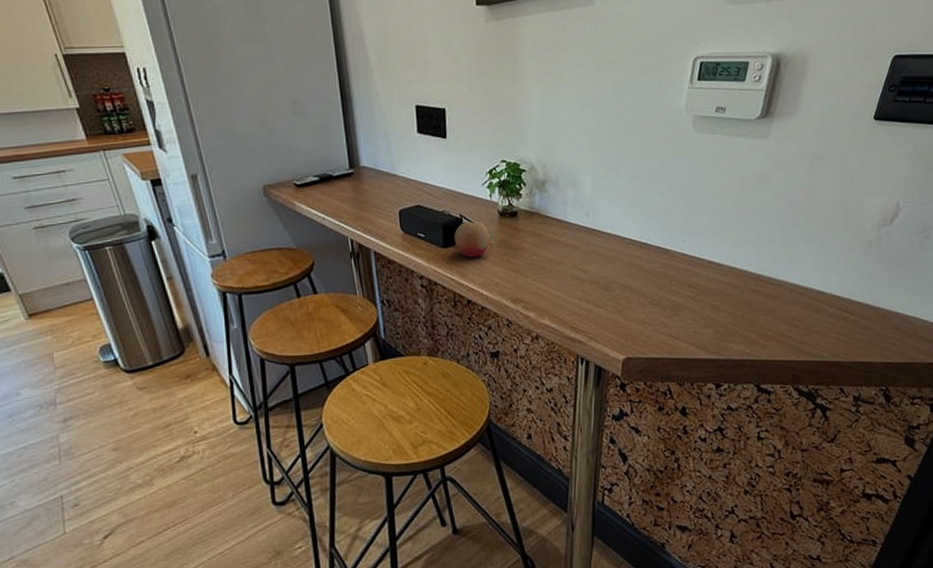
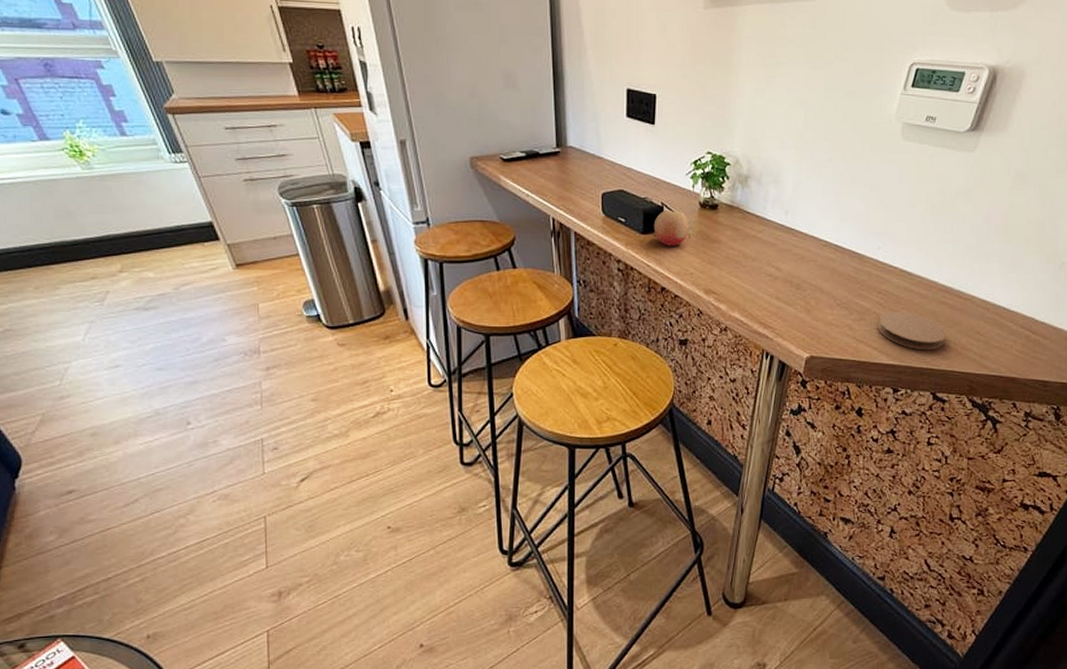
coaster: none [692,303,764,342] -> present [878,311,947,350]

